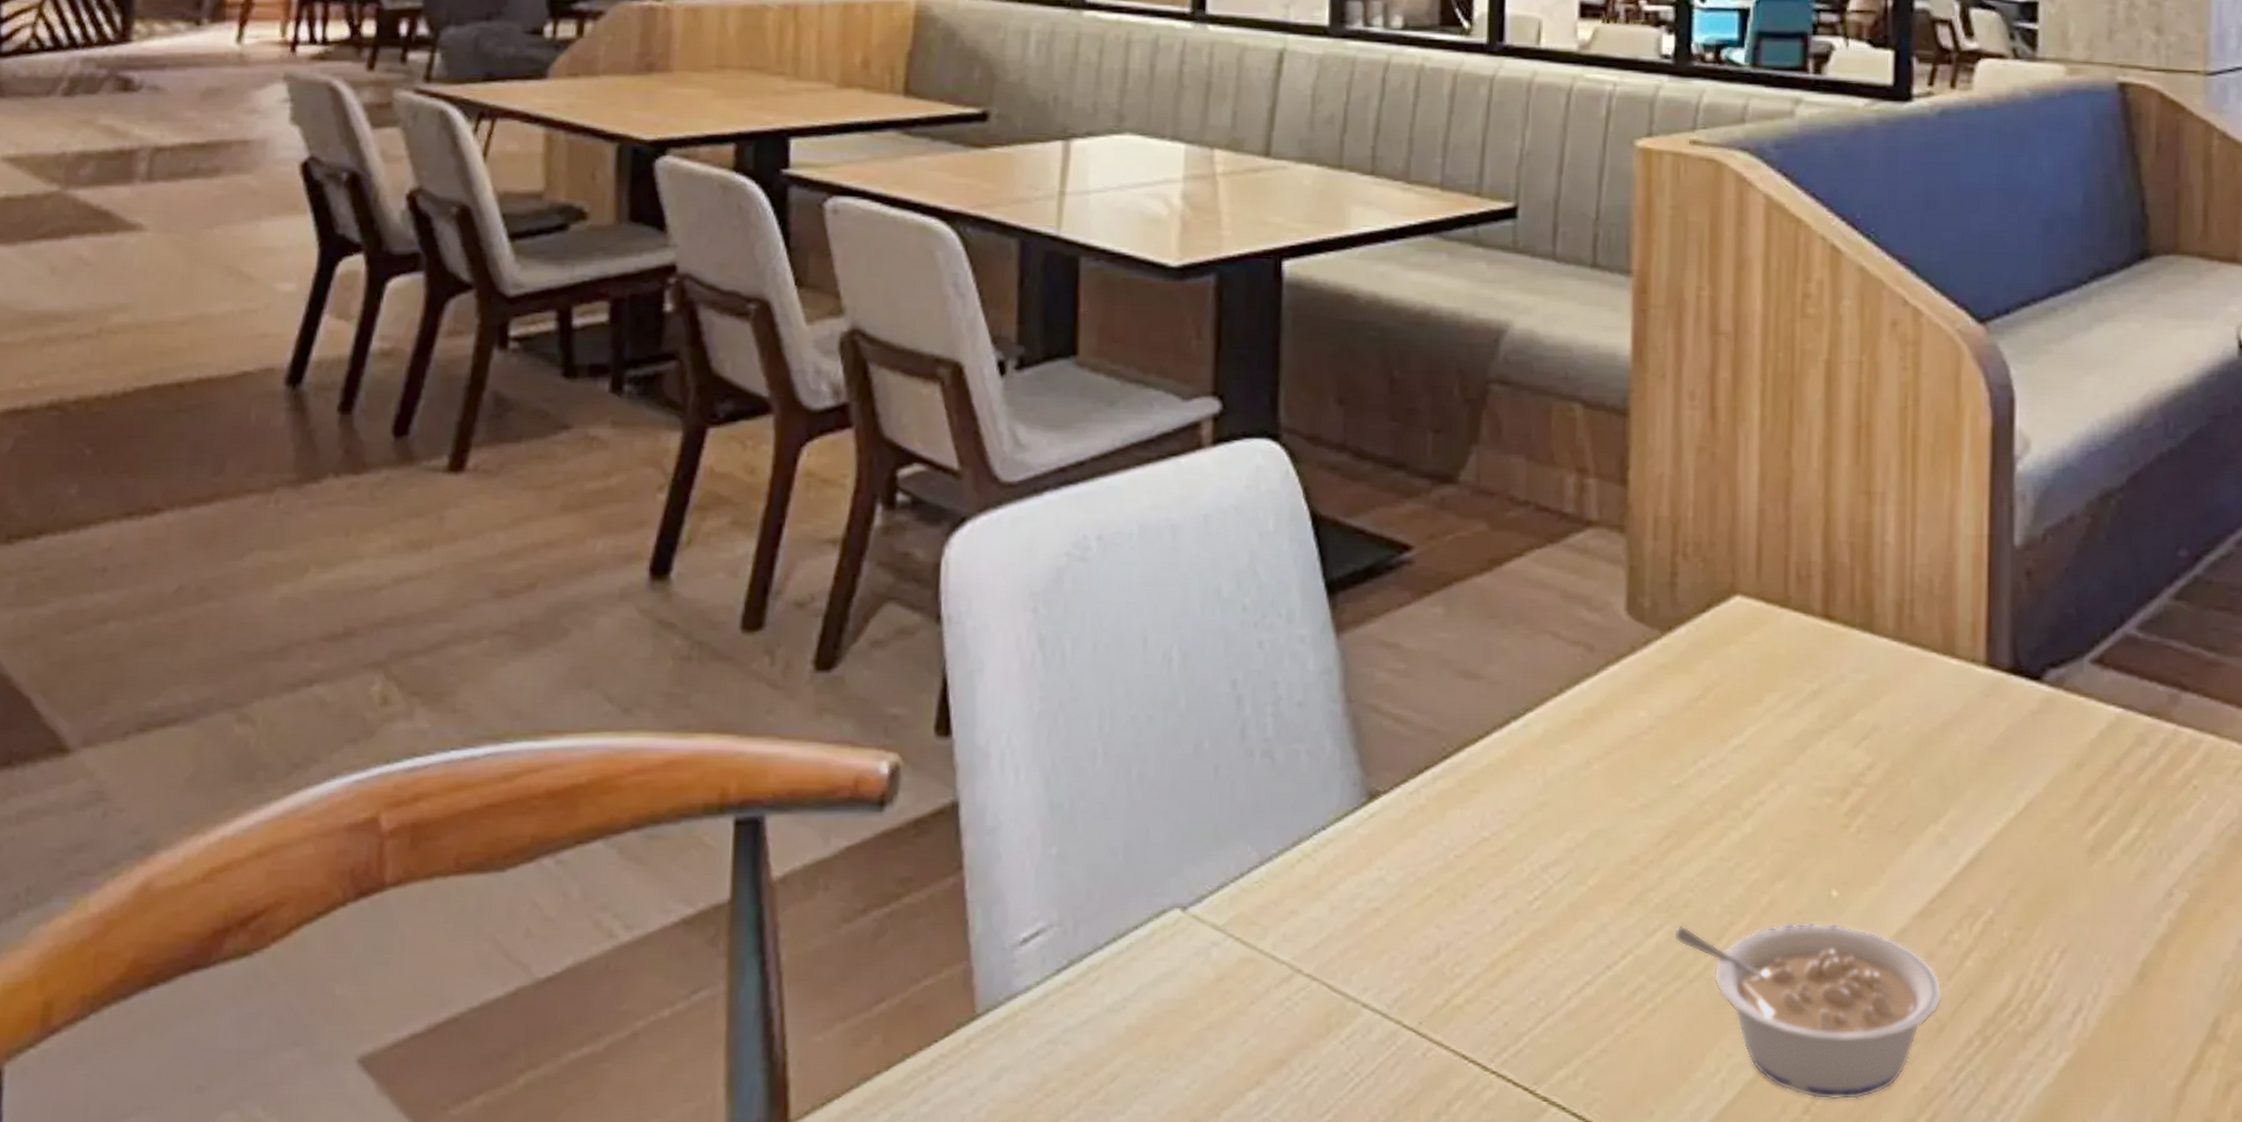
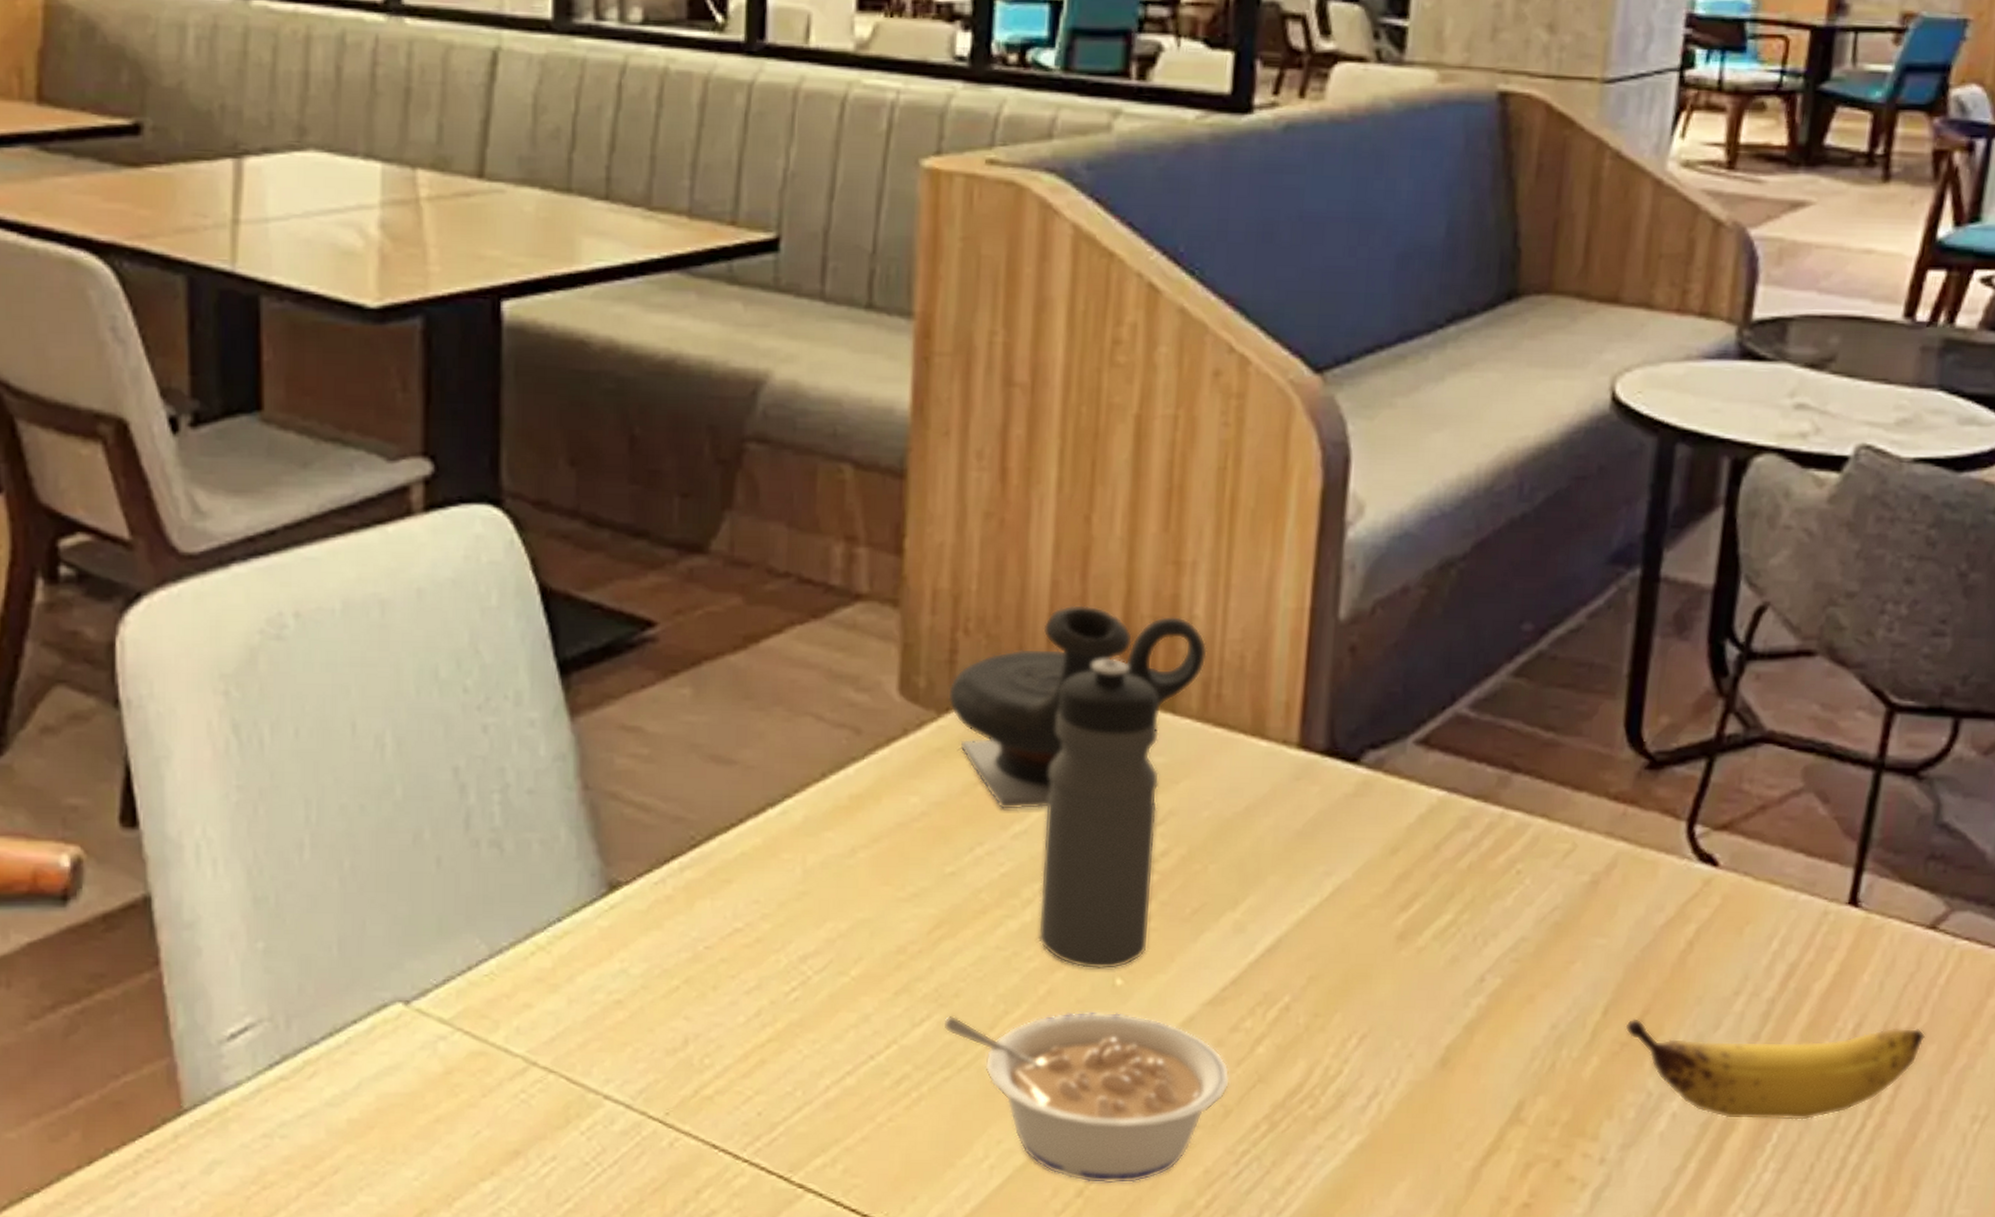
teapot: none [1669,531,1899,725] -> present [947,605,1207,811]
water bottle: none [1758,581,1863,881] -> present [1037,658,1160,970]

